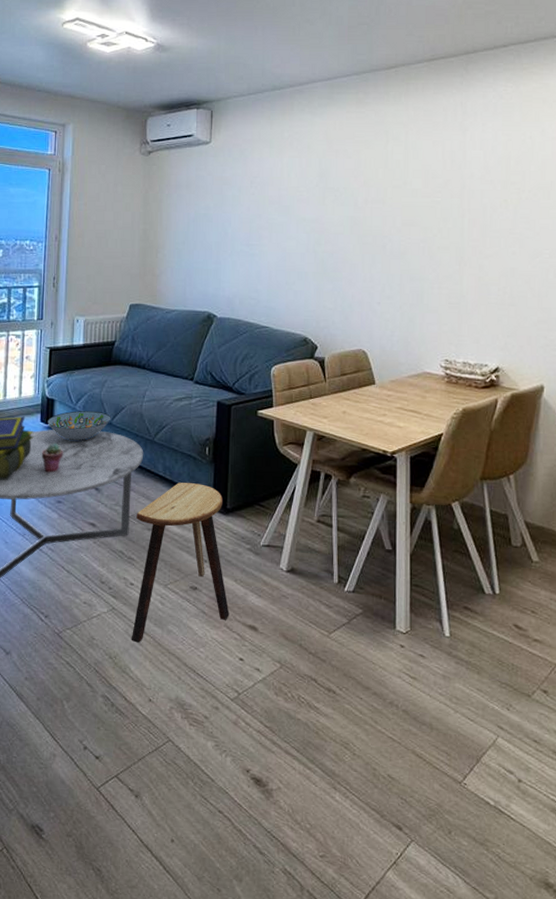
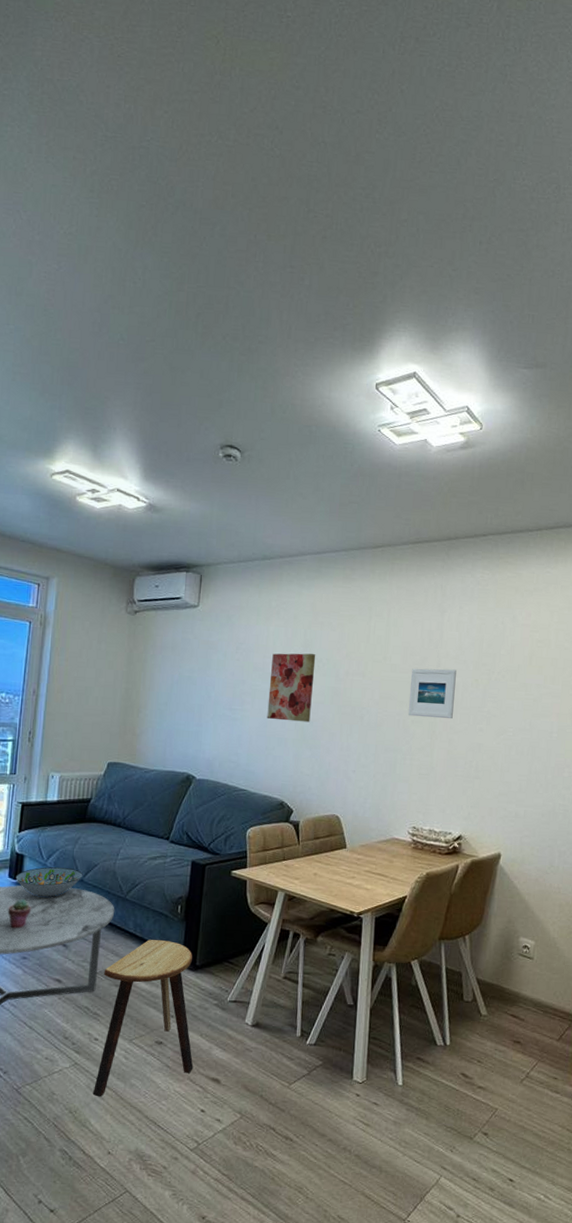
wall art: none [285,183,333,254] -> present [267,653,316,723]
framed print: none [433,190,483,244] -> present [407,668,456,719]

